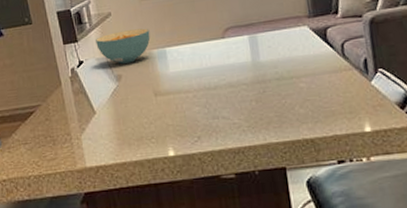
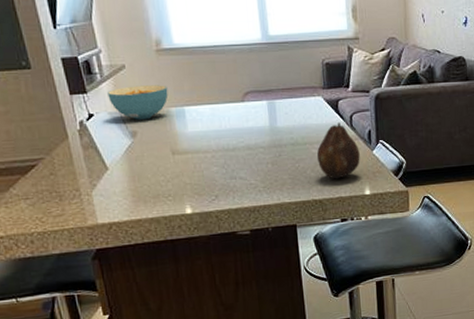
fruit: none [305,52,357,116] -> present [316,122,360,179]

